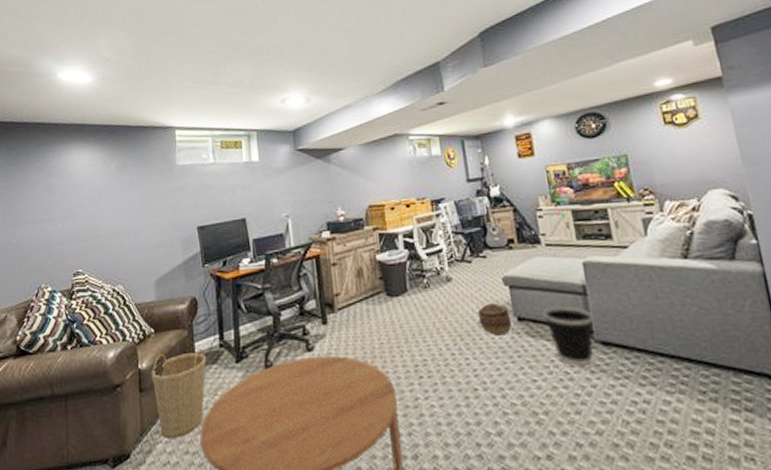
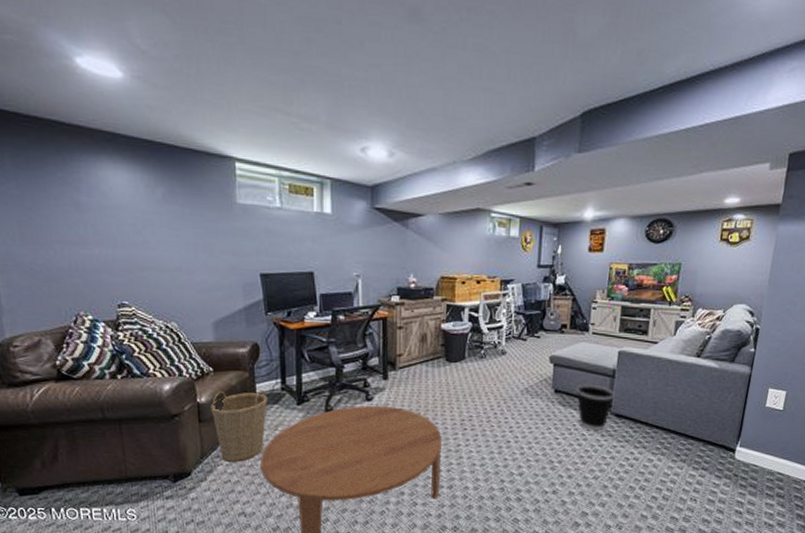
basket: present [477,303,512,336] -> none [522,376,549,403]

